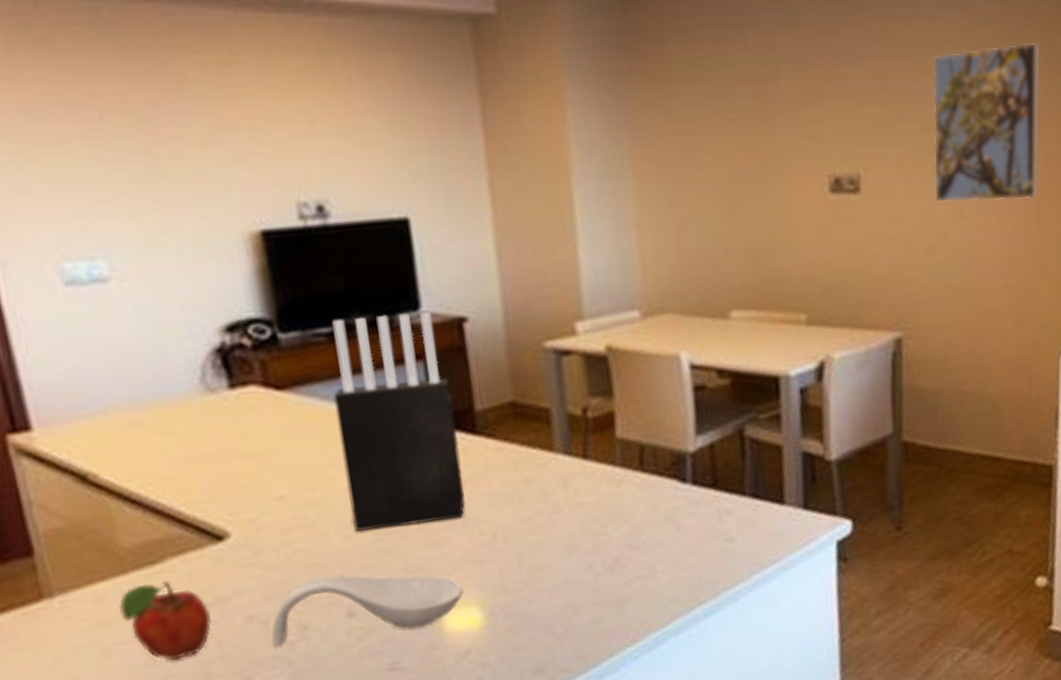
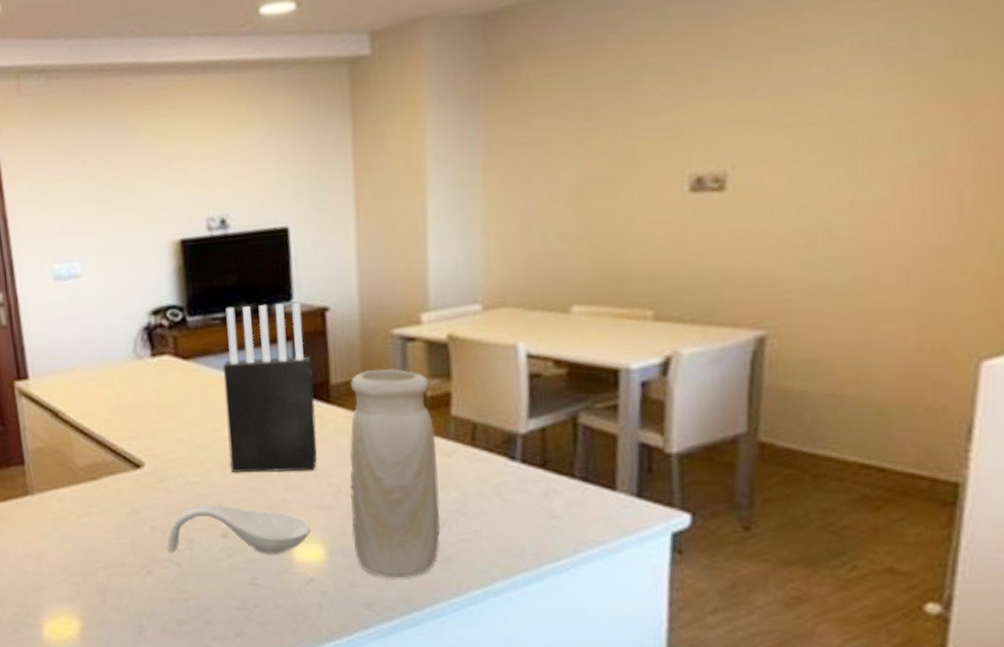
fruit: present [119,580,212,661] -> none [72,492,129,551]
vase: none [498,387,615,636] -> present [349,368,441,579]
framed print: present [932,41,1042,204] -> none [817,14,981,198]

